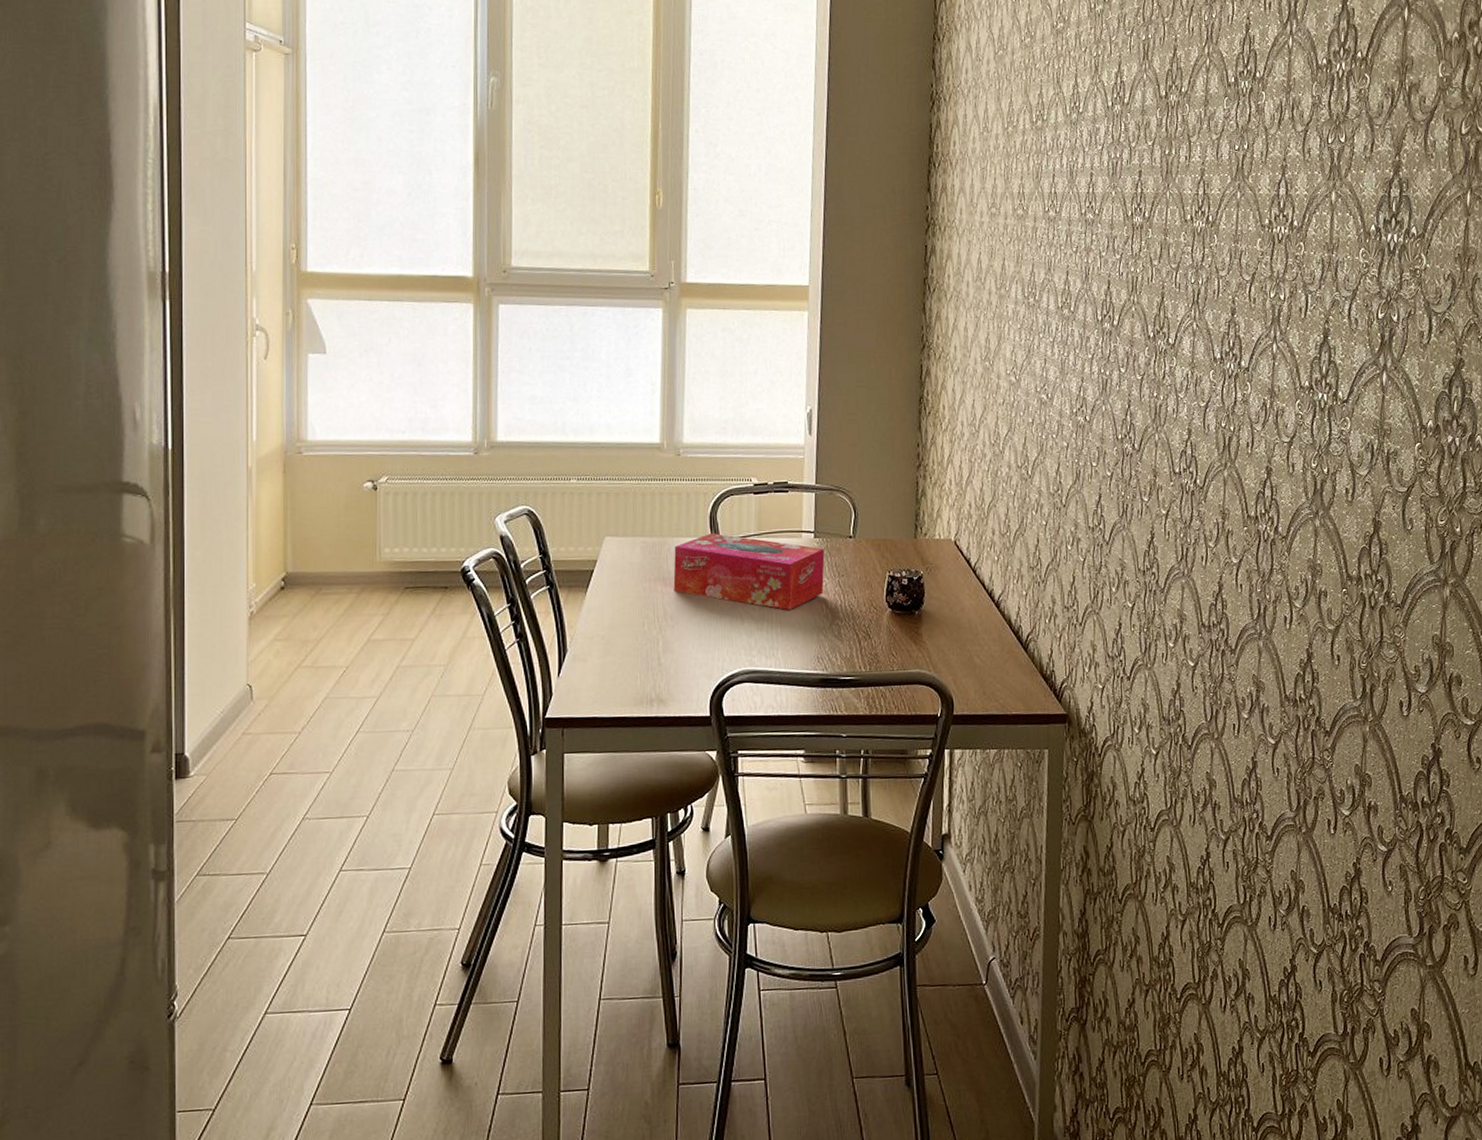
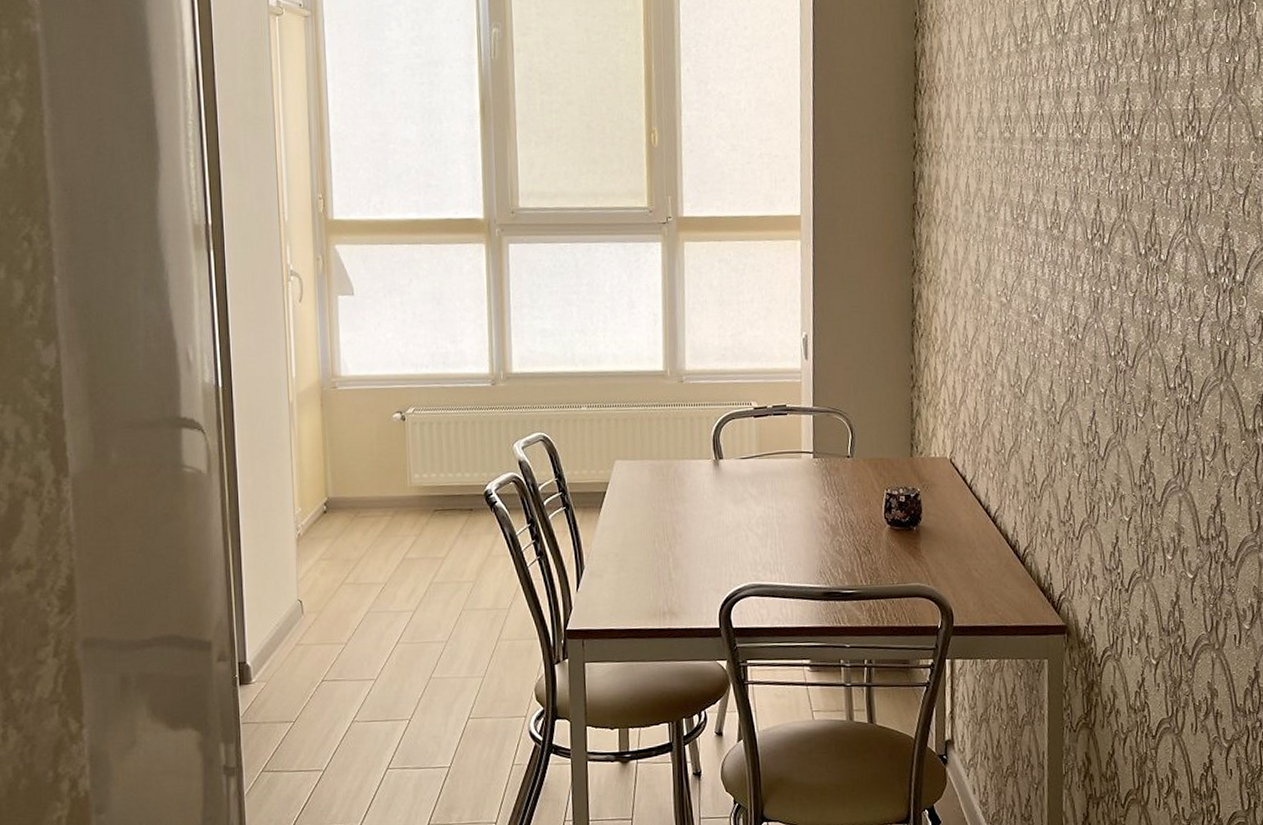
tissue box: present [673,532,825,611] -> none [680,454,824,528]

